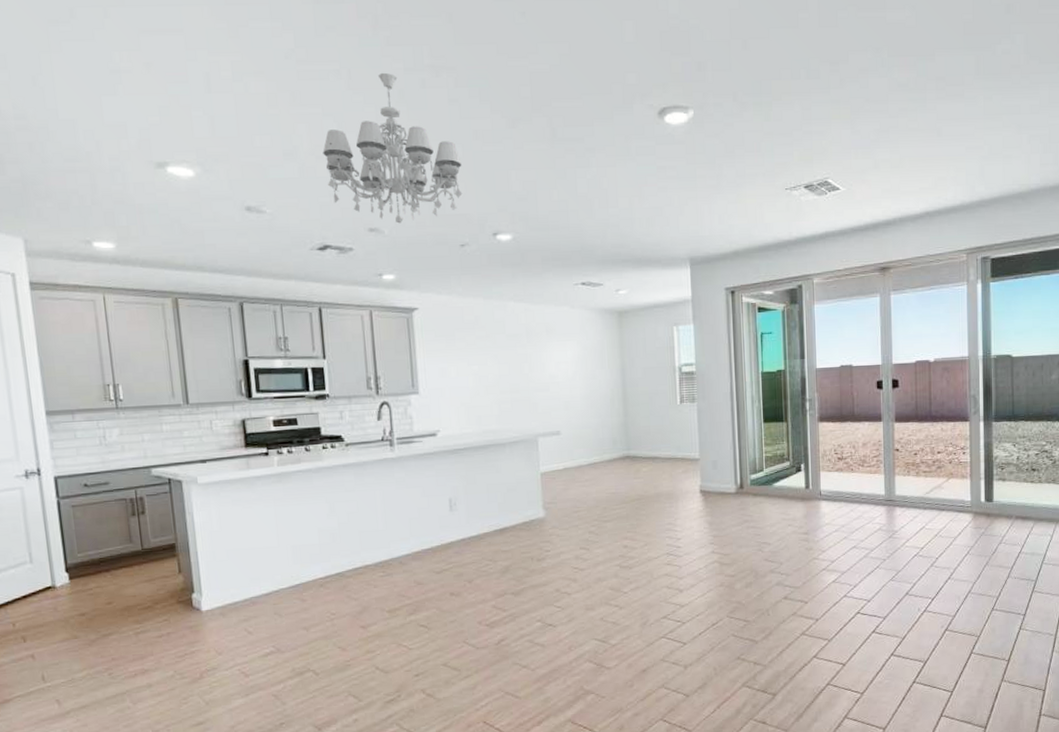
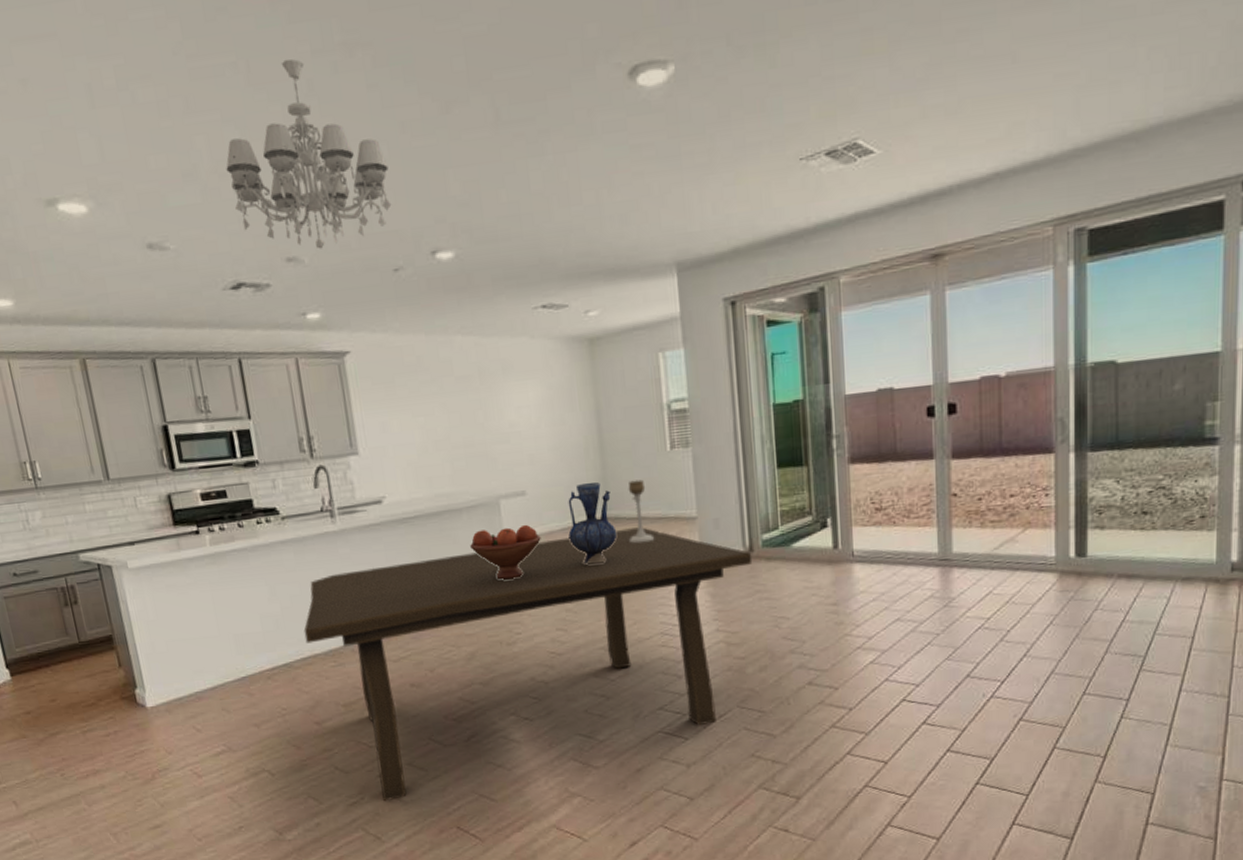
dining table: none [357,465,743,699] -> present [304,527,753,802]
fruit bowl: none [511,459,571,505] -> present [470,524,541,580]
vase: none [594,426,635,494] -> present [568,482,618,565]
candle holder: none [643,426,665,478] -> present [628,479,655,543]

